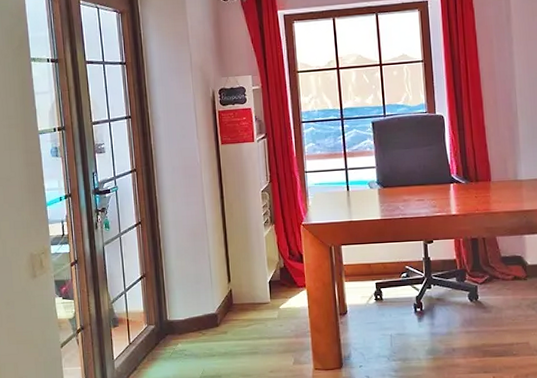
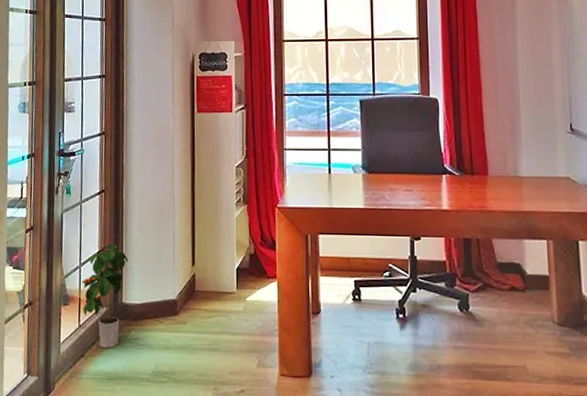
potted plant: none [127,269,169,361] -> present [81,243,128,349]

